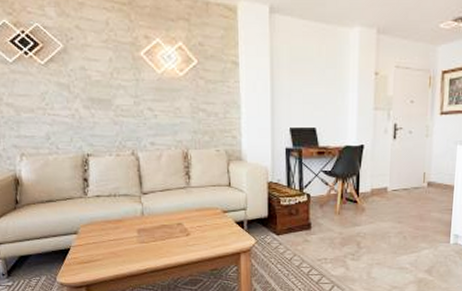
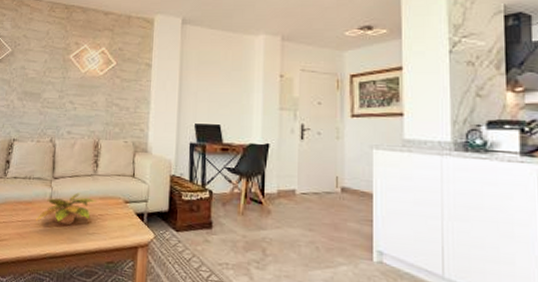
plant: none [130,206,193,240] -> present [36,192,96,226]

